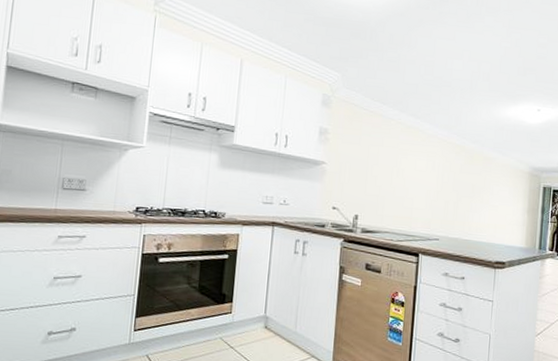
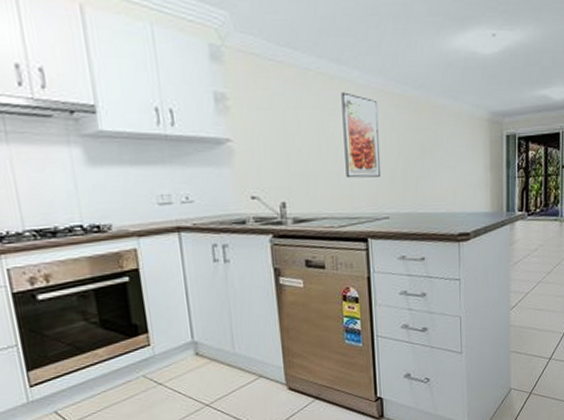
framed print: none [409,138,441,206] -> present [341,92,380,179]

